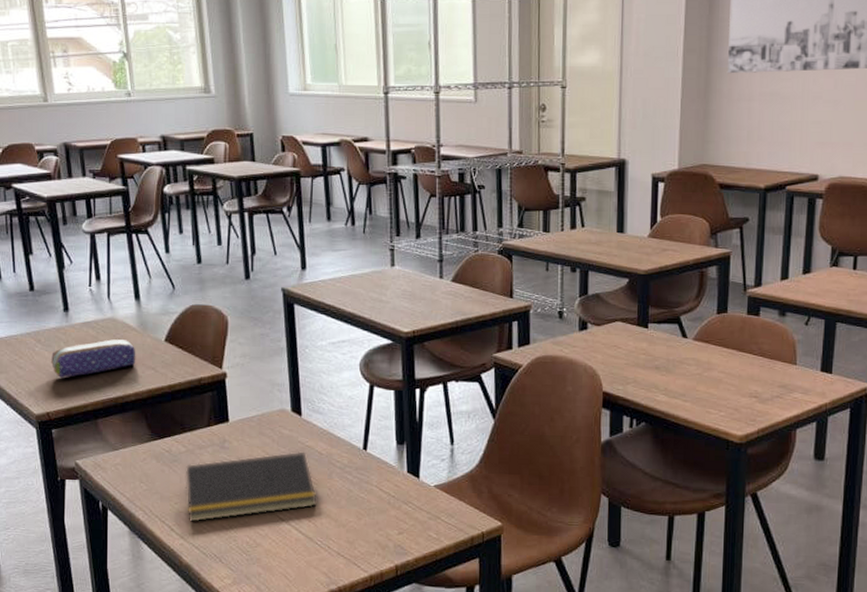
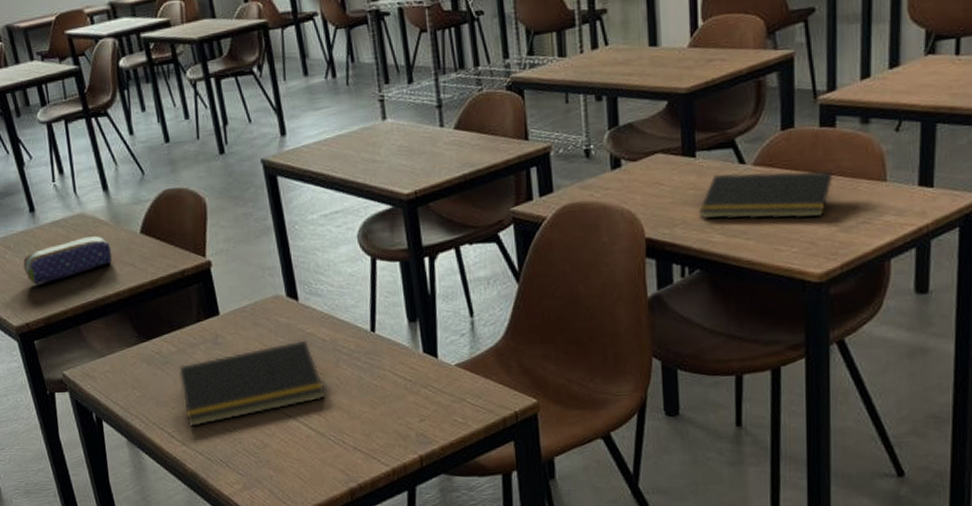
notepad: none [647,344,756,389] -> present [698,170,834,220]

